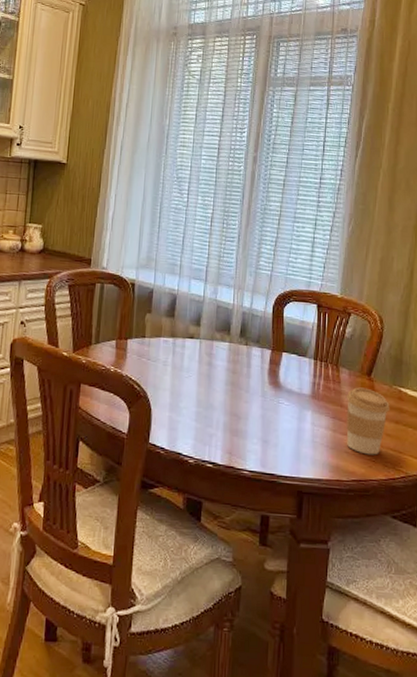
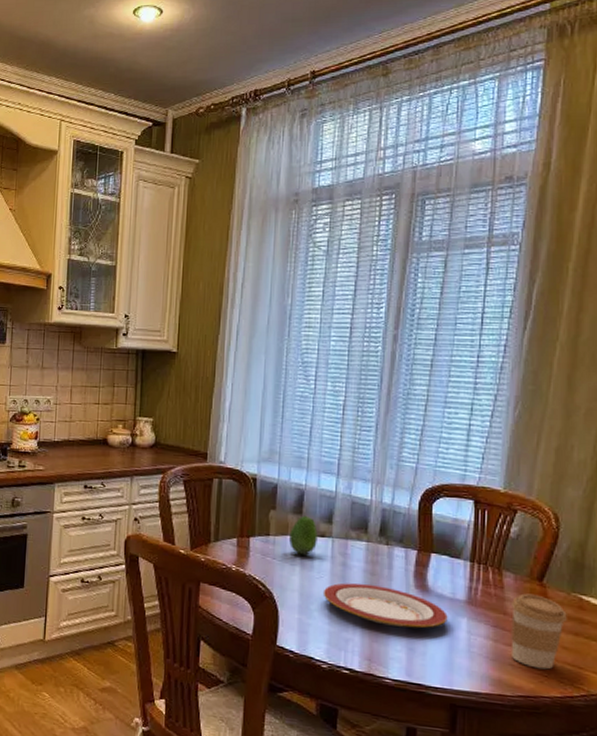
fruit: none [162,318,187,356] -> present [288,515,318,556]
plate: none [191,381,296,422] -> present [323,582,448,628]

